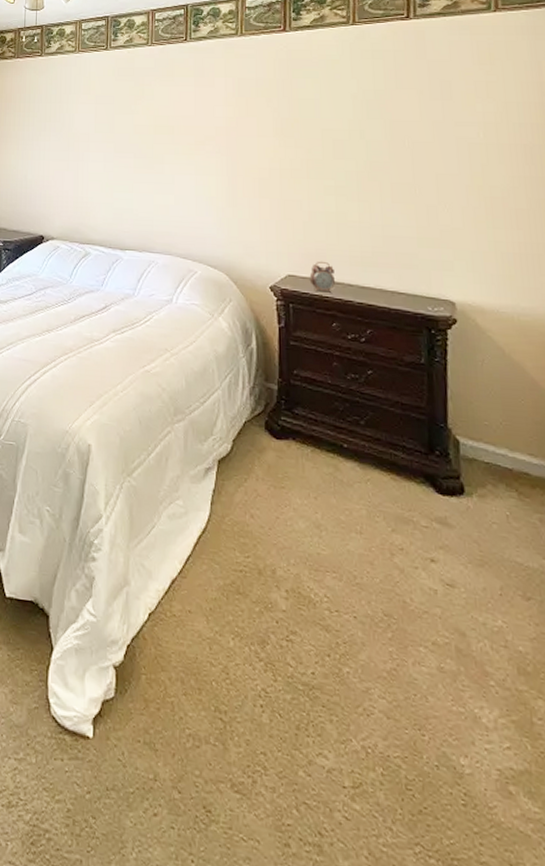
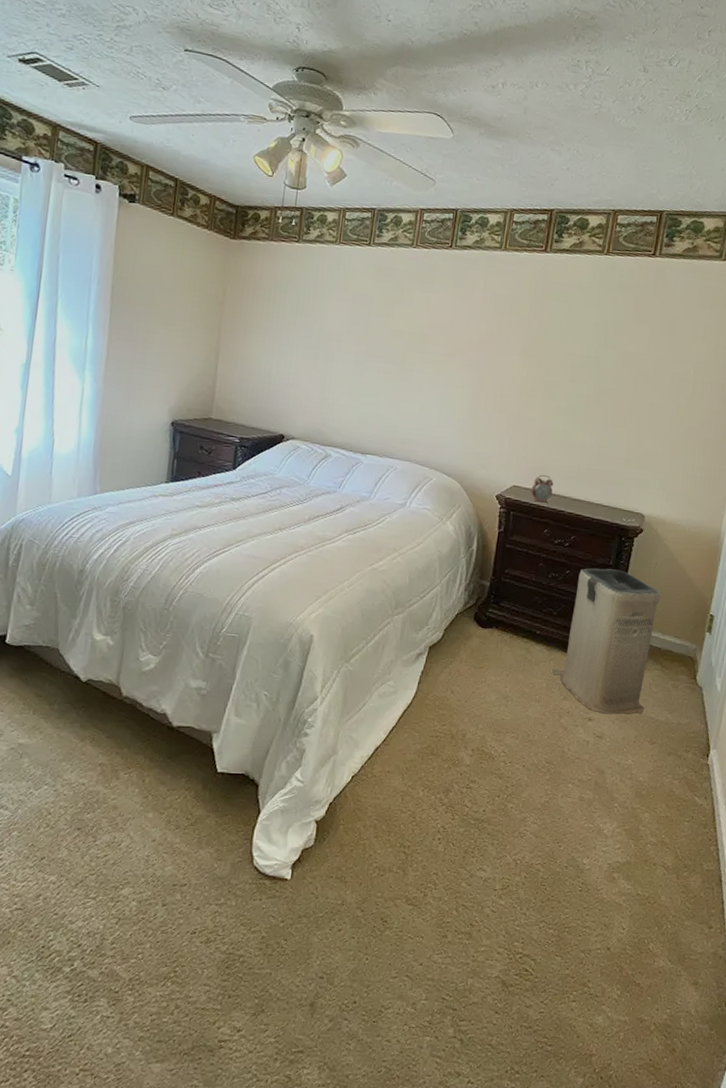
laundry basket: none [371,367,506,557] -> present [552,568,661,714]

